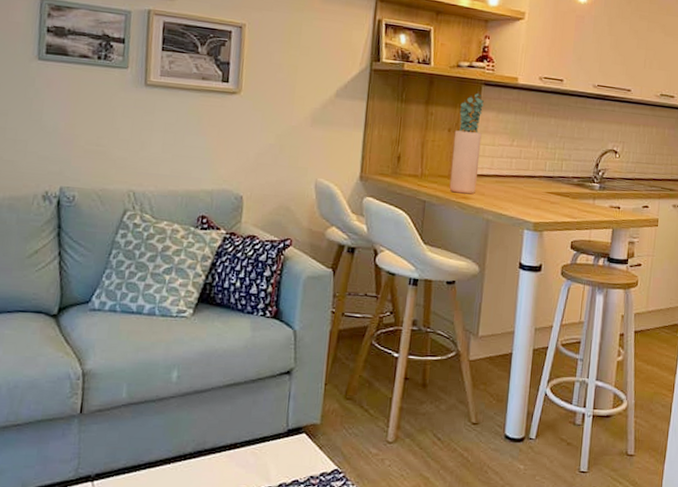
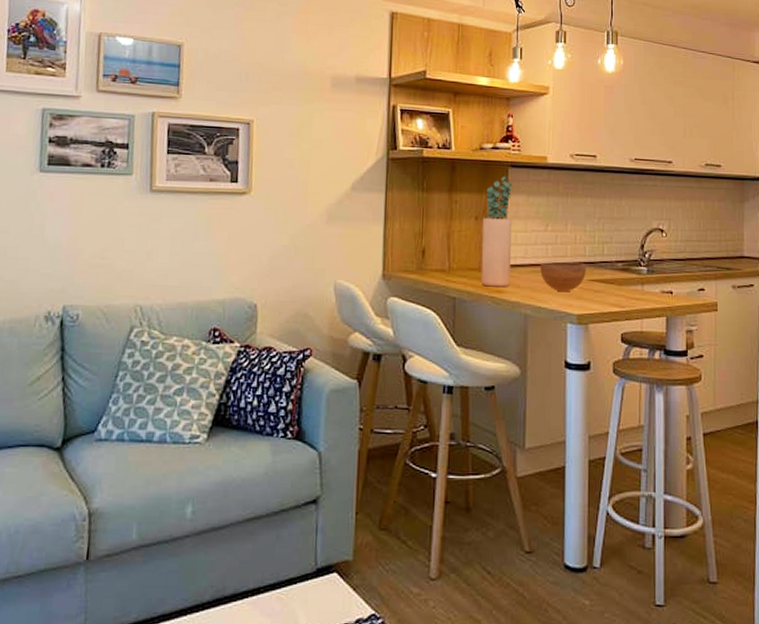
bowl: none [504,174,545,202] -> present [540,262,586,292]

